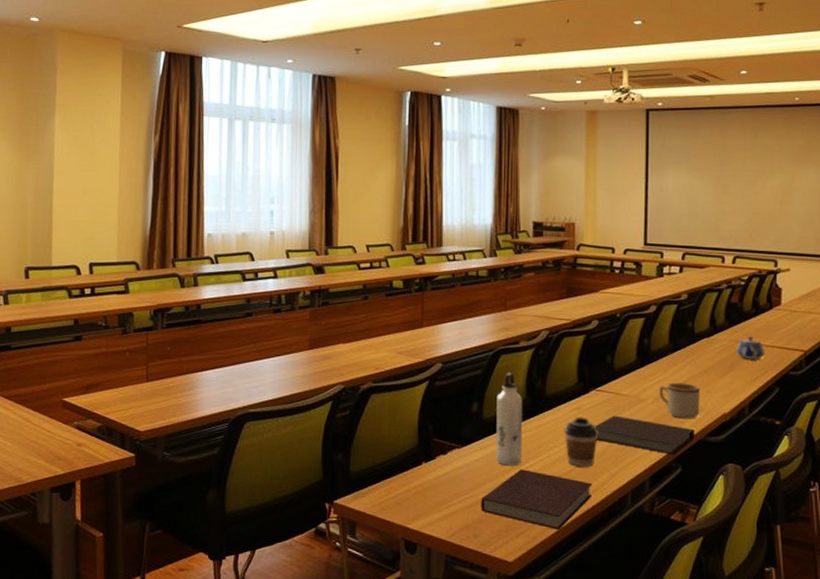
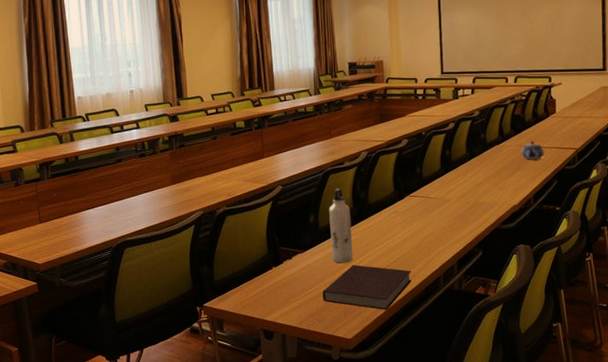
coffee cup: present [564,416,598,468] -> none [385,218,414,259]
notebook: present [594,415,695,455] -> none [410,215,492,242]
mug: present [659,382,700,419] -> none [460,183,495,213]

